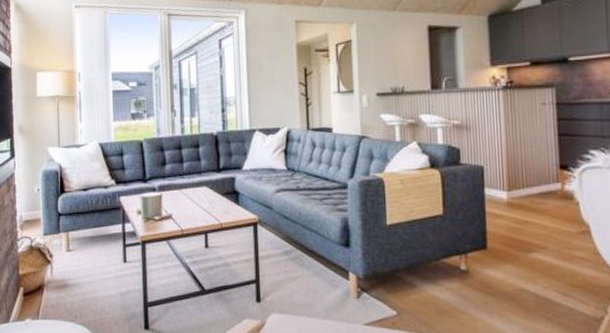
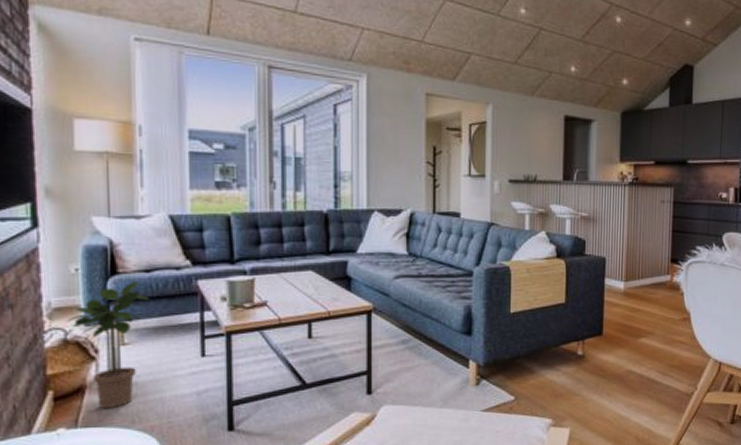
potted plant: none [32,199,87,305] -> present [67,282,151,409]

